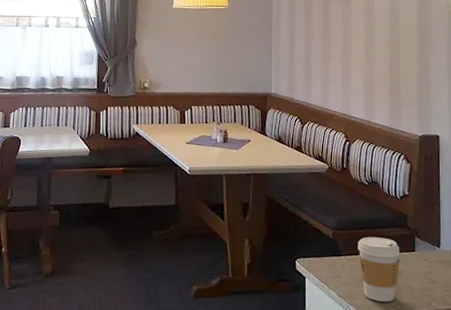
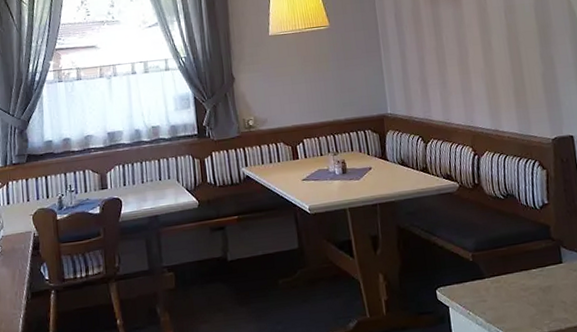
coffee cup: present [358,236,400,302] -> none [500,253,548,322]

